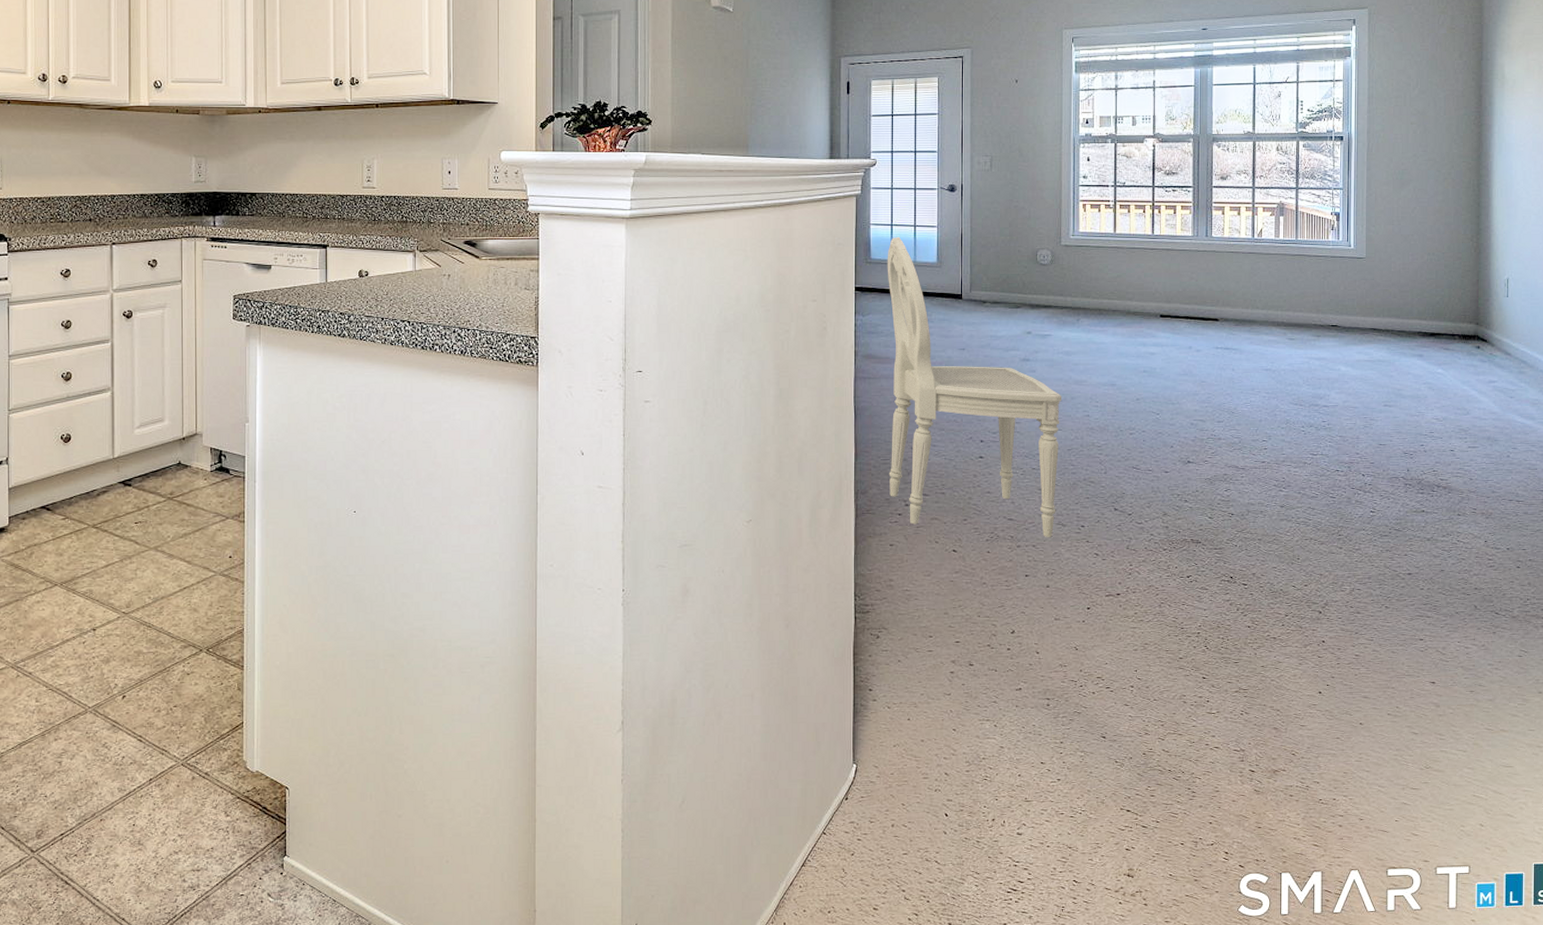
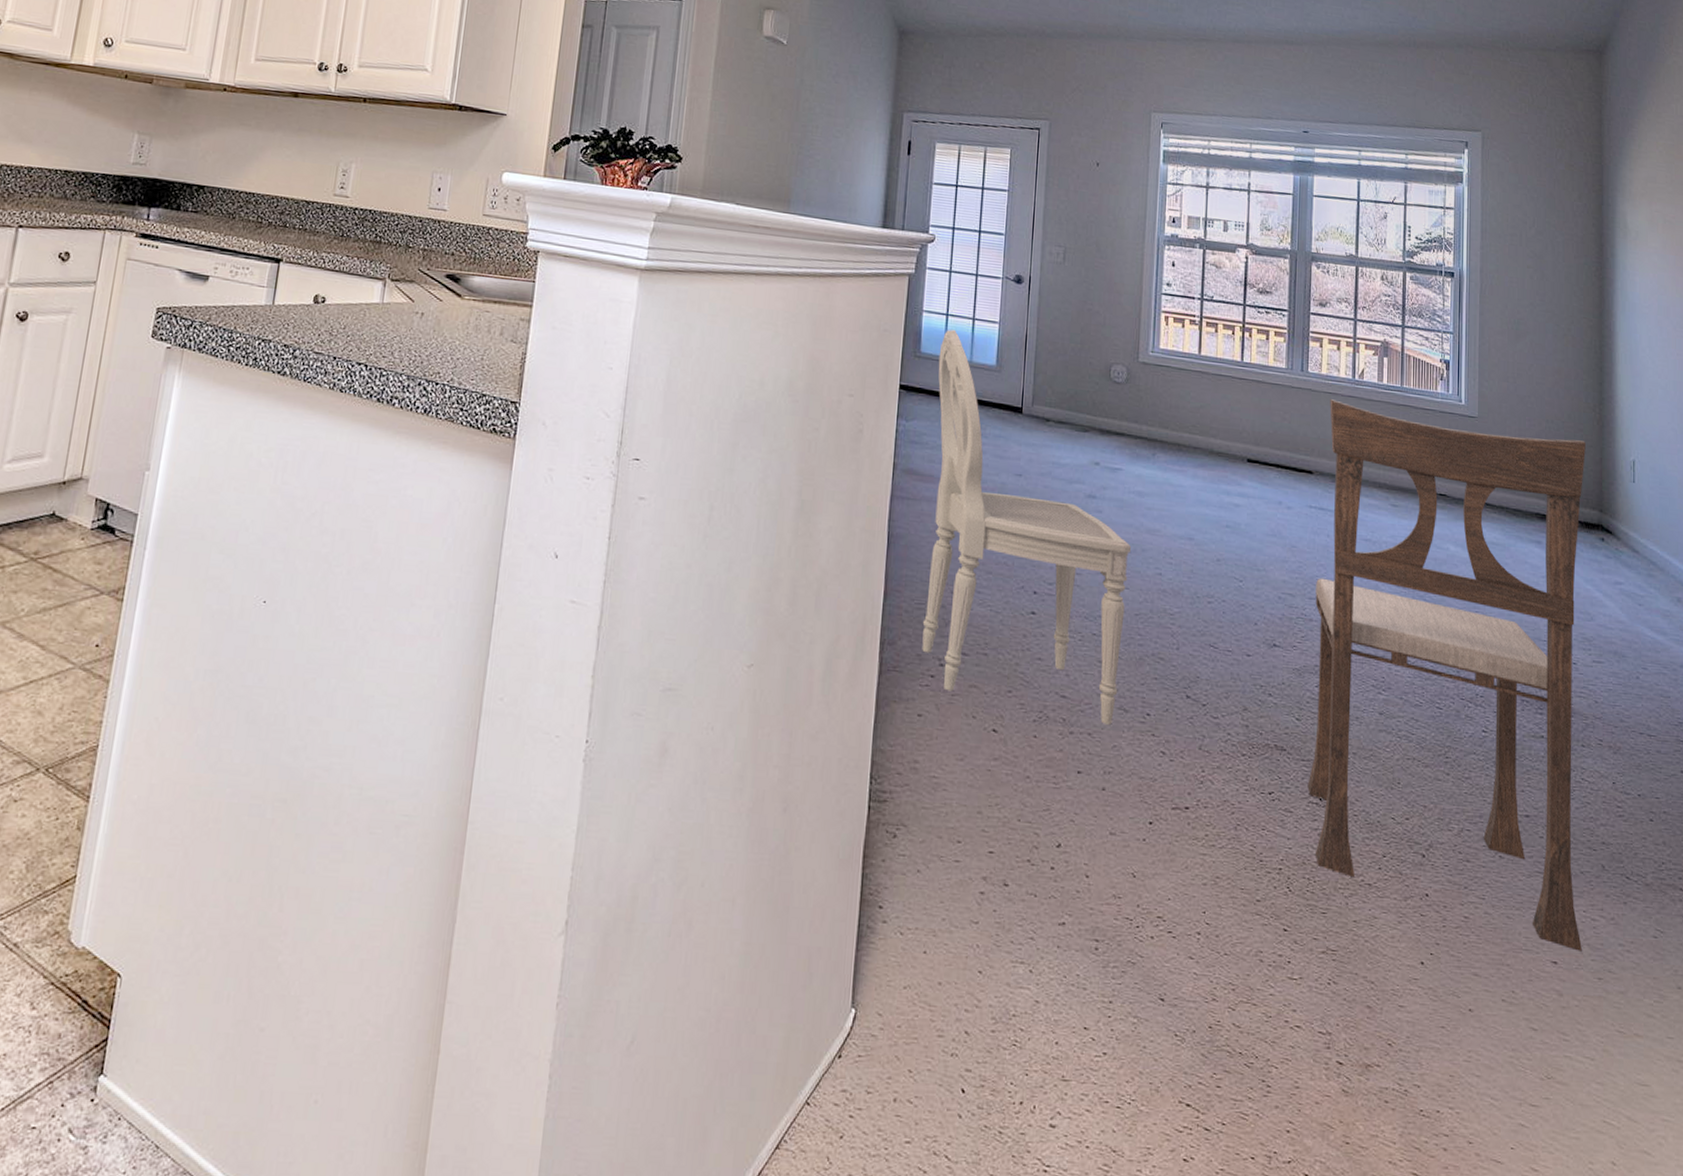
dining chair: none [1220,257,1464,672] -> present [1307,399,1586,951]

